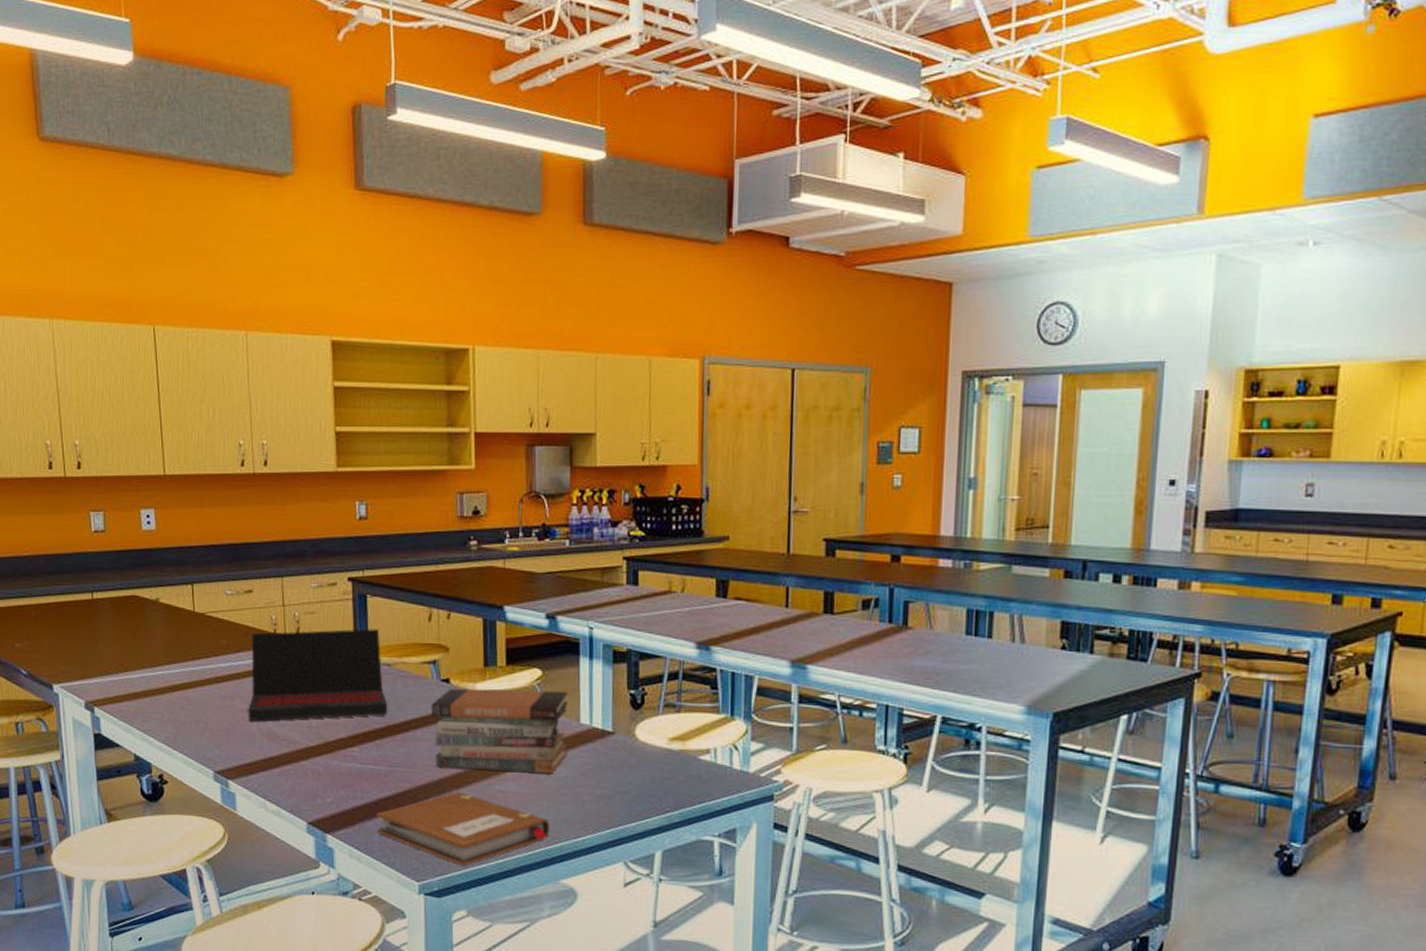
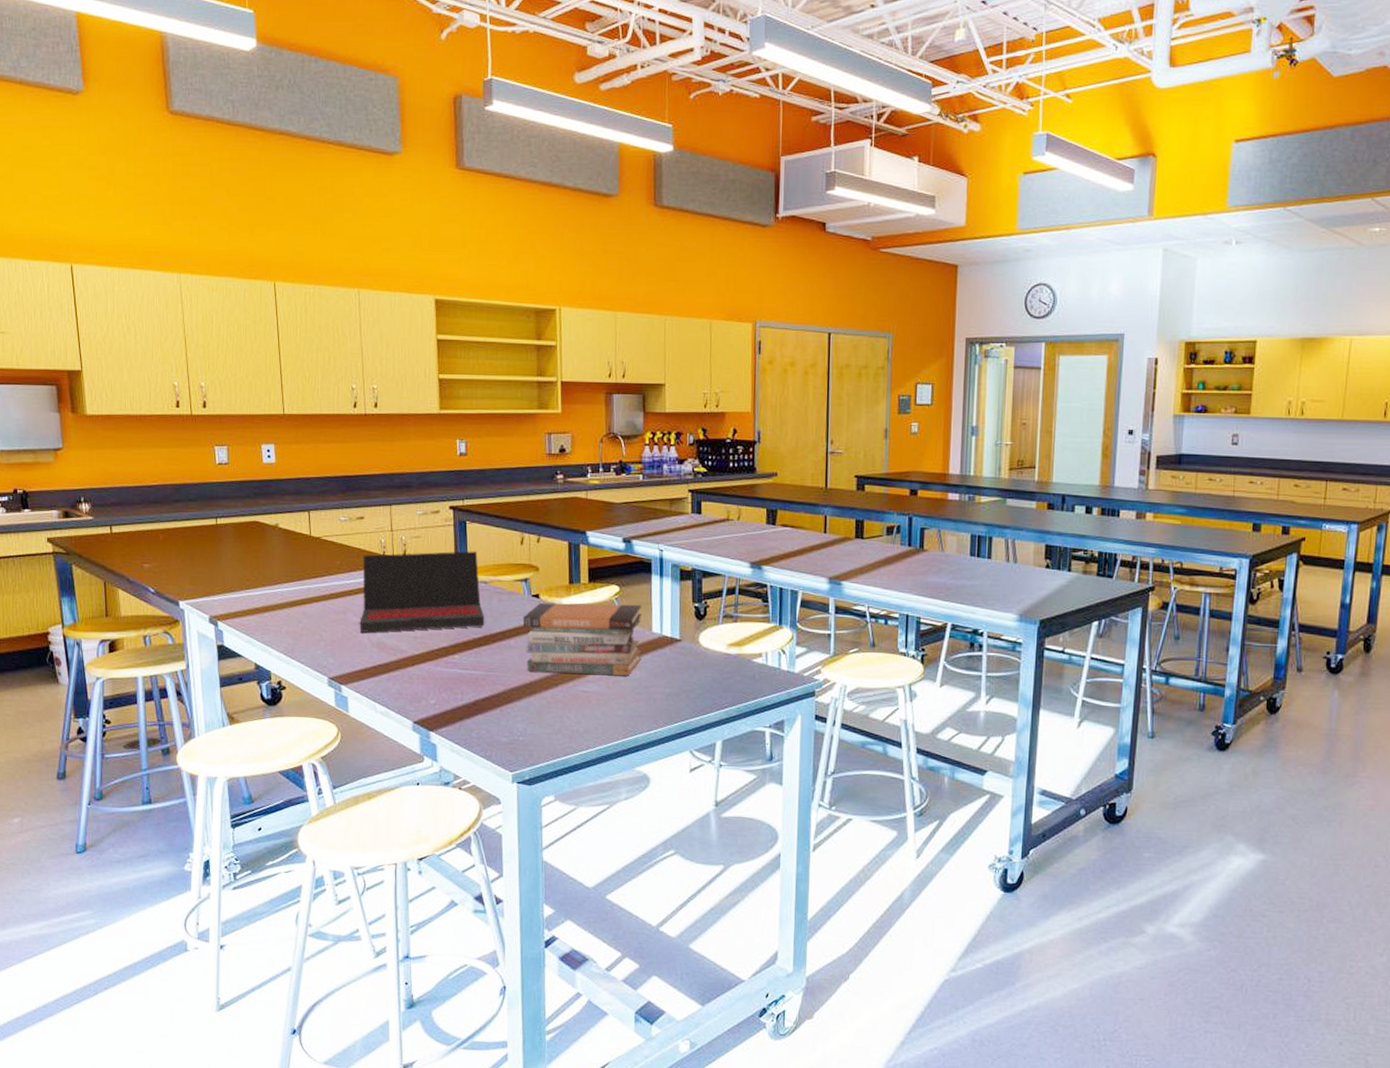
notebook: present [376,792,551,866] -> none [474,693,627,757]

